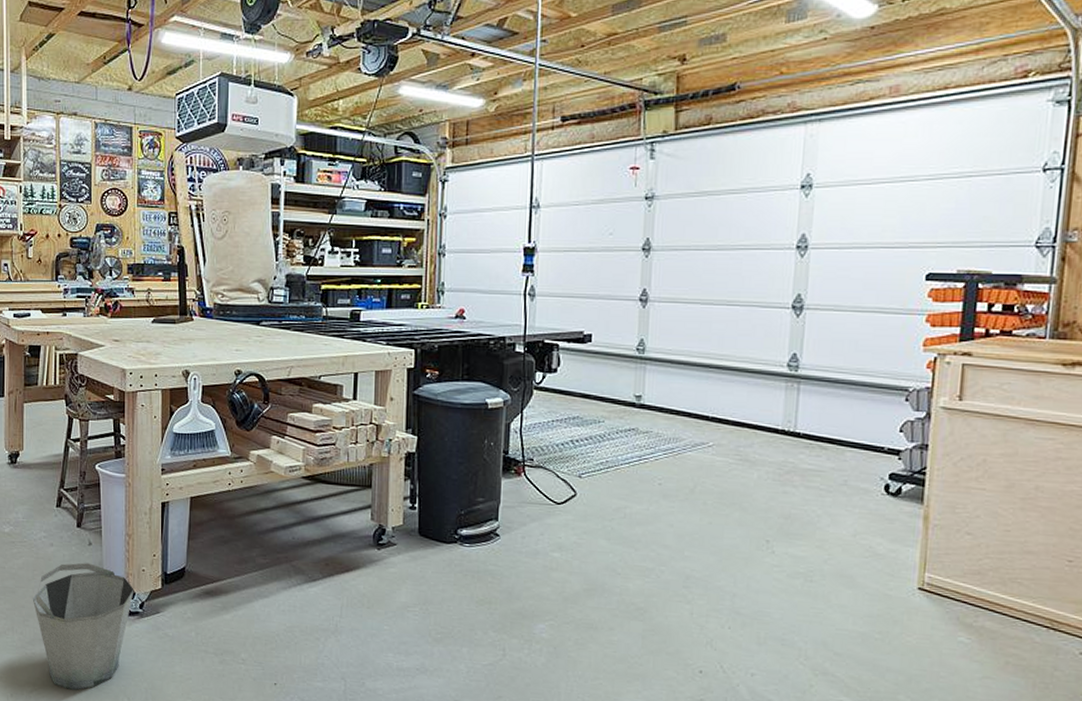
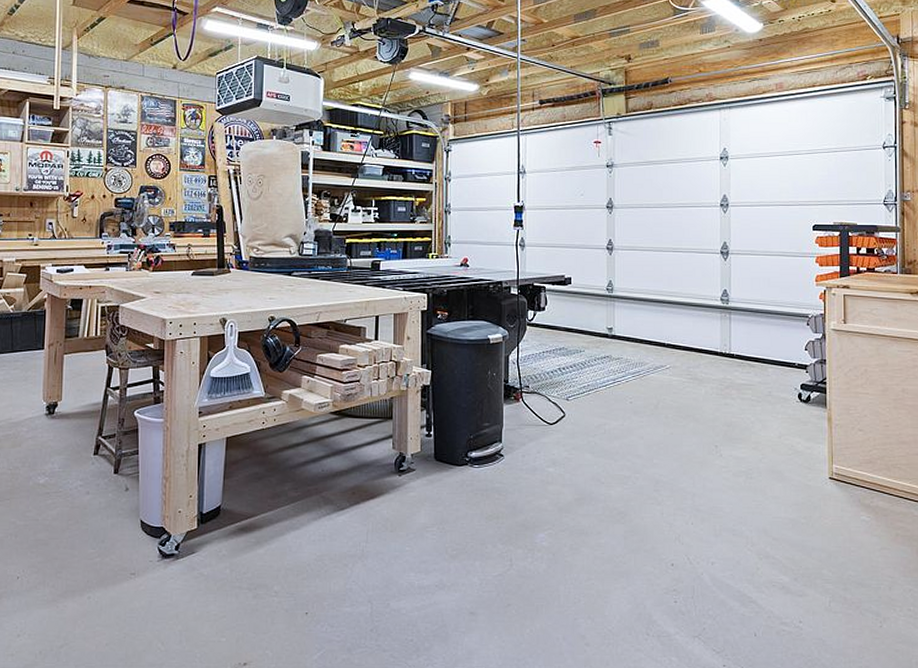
bucket: present [32,562,134,691] -> none [65,509,170,641]

